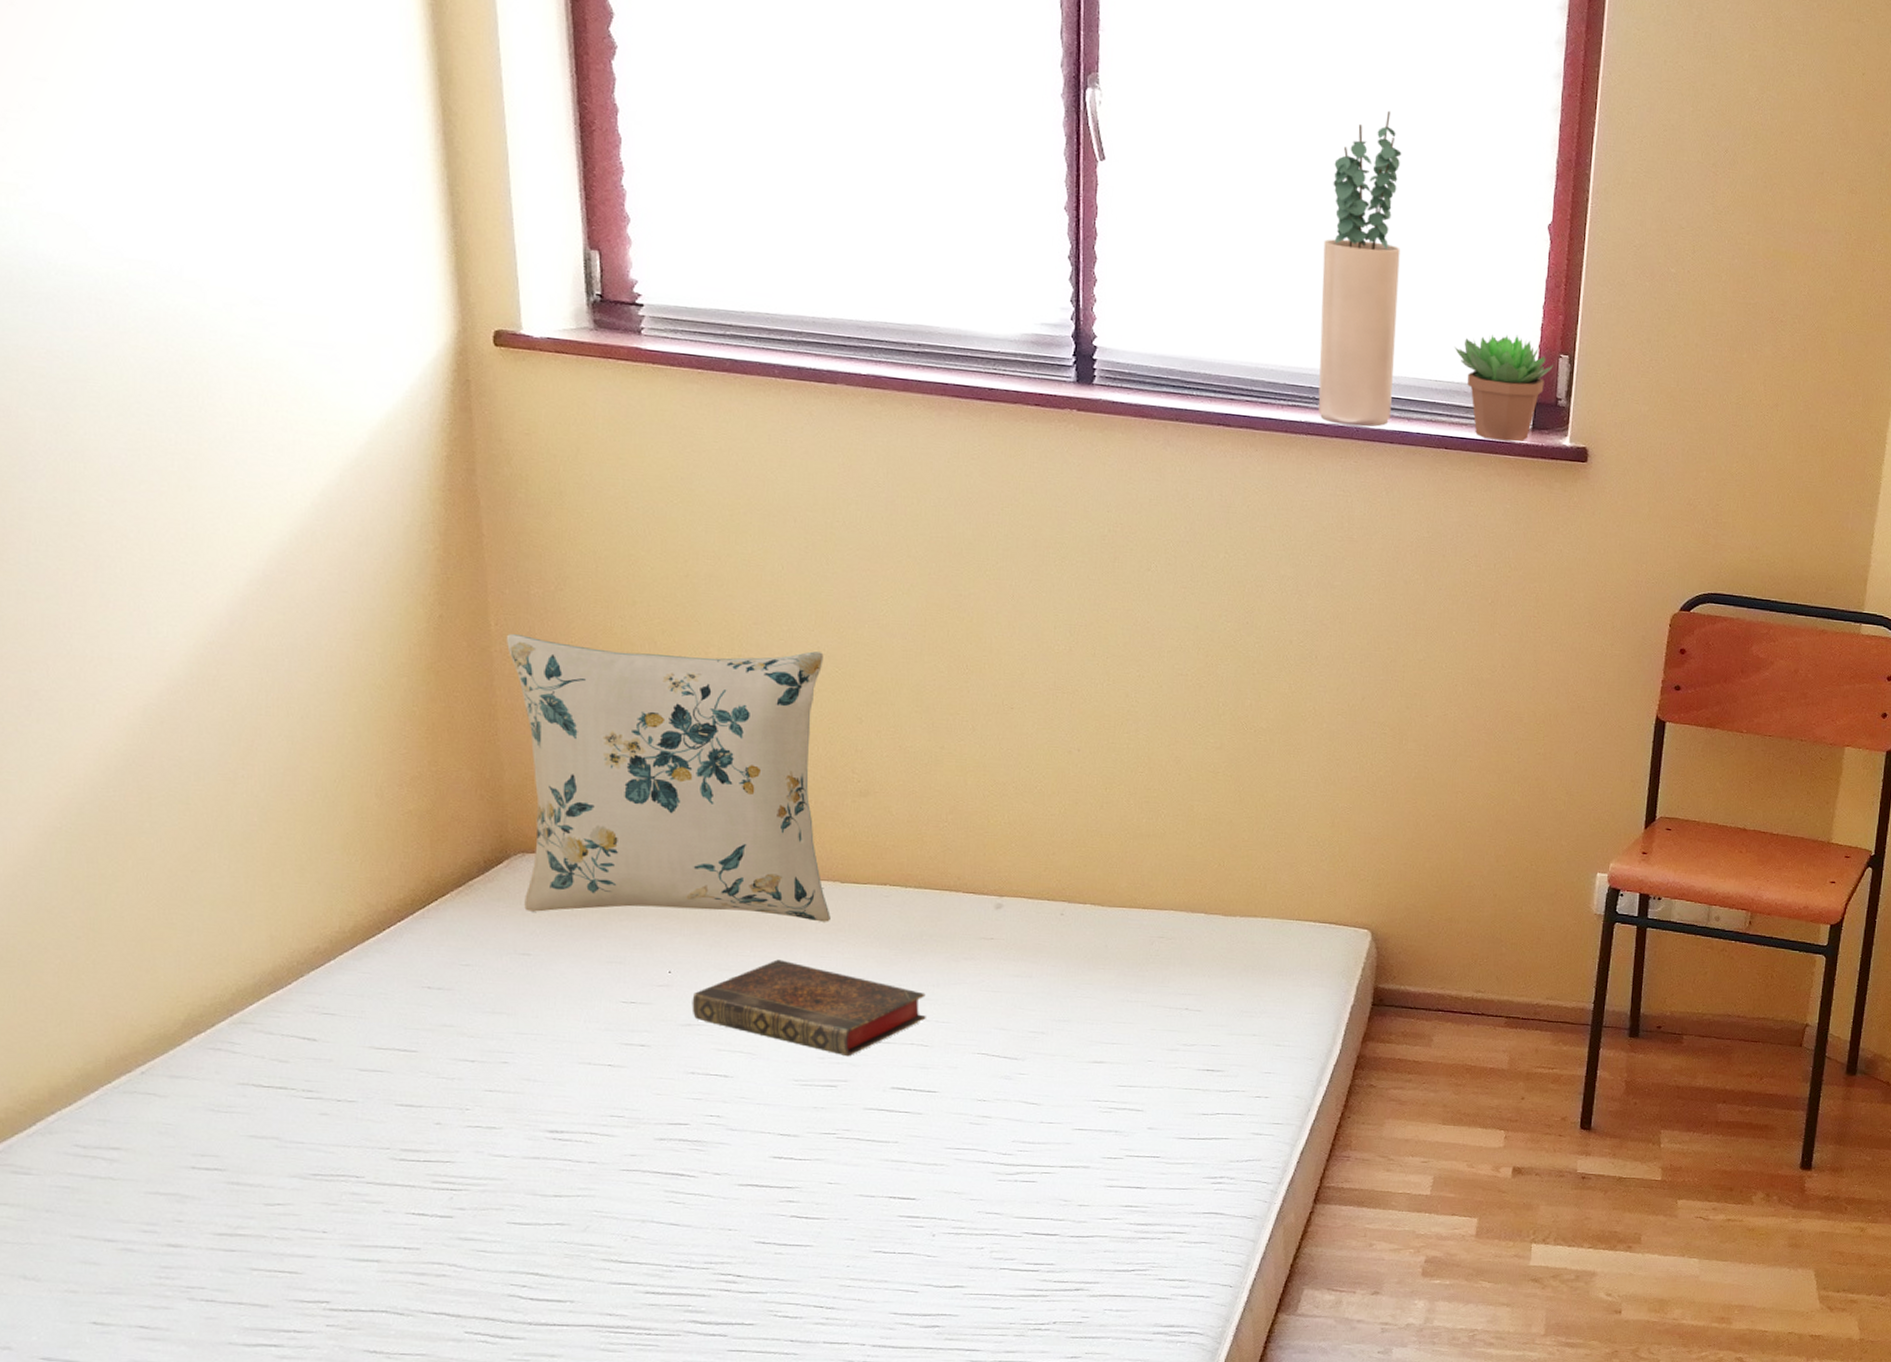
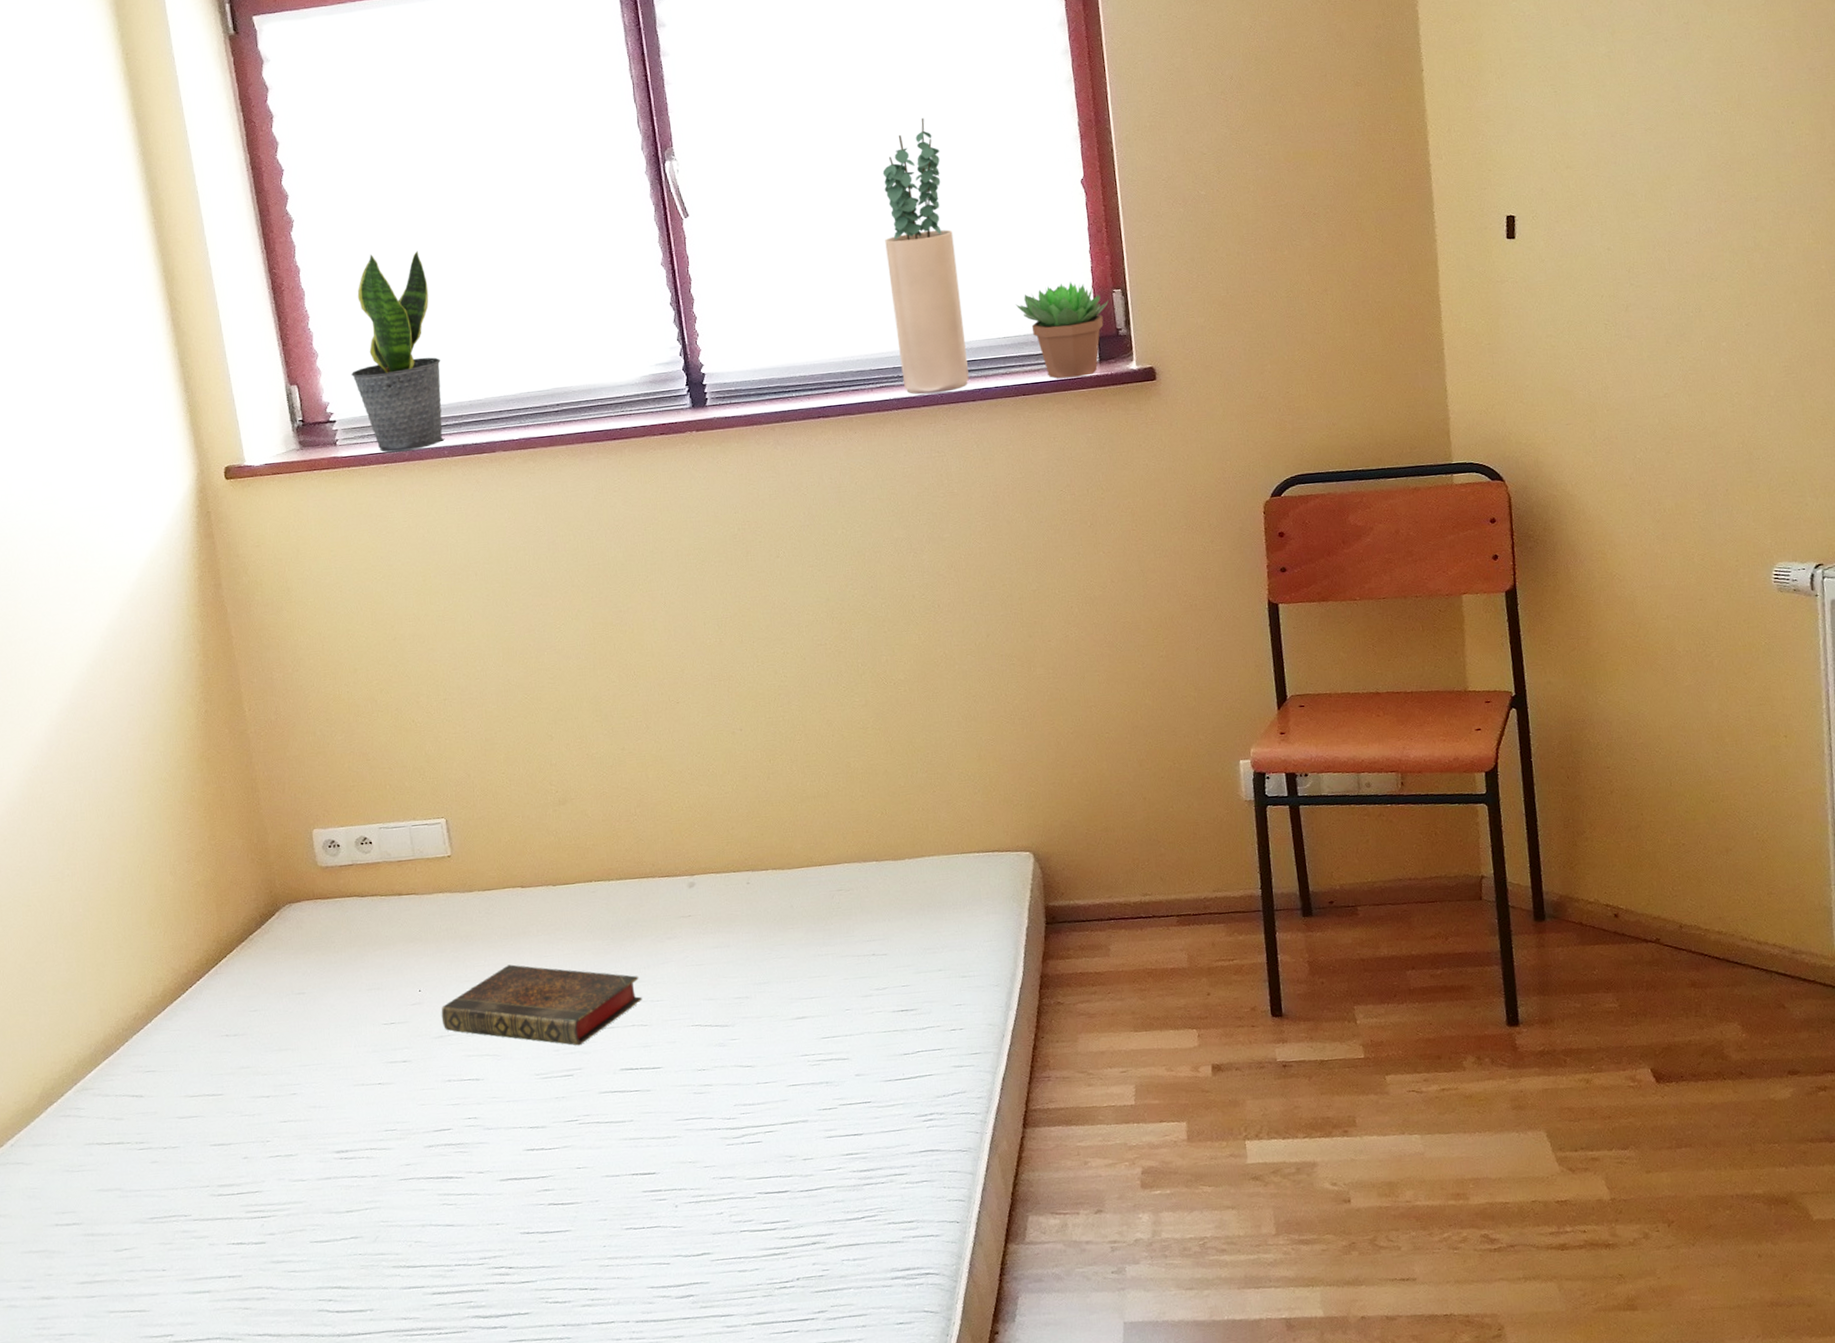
pillow: present [506,634,831,922] -> none [258,683,548,955]
potted plant: none [668,111,783,361] -> present [350,250,444,453]

